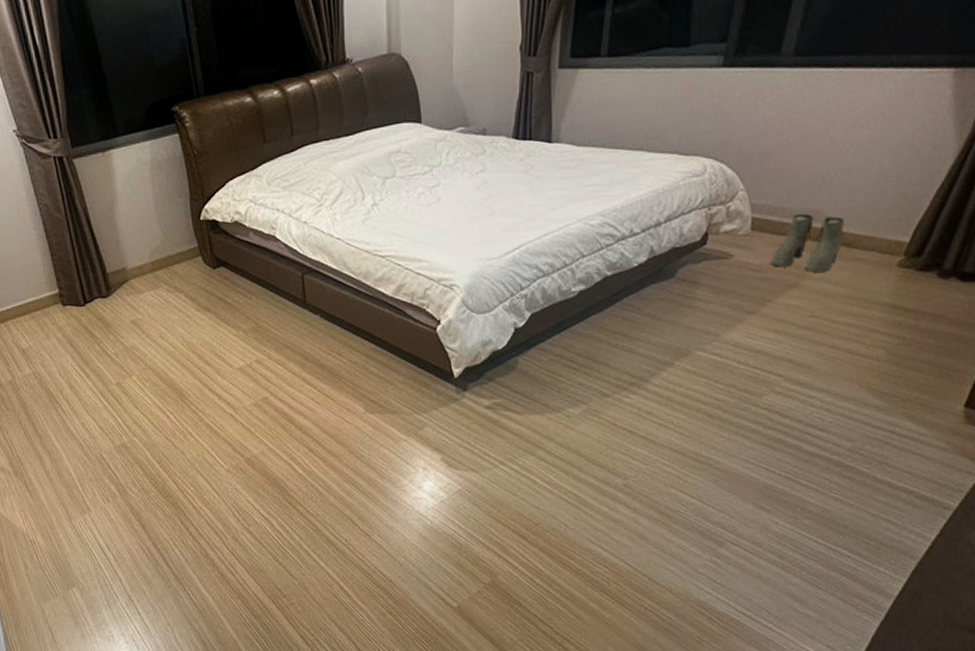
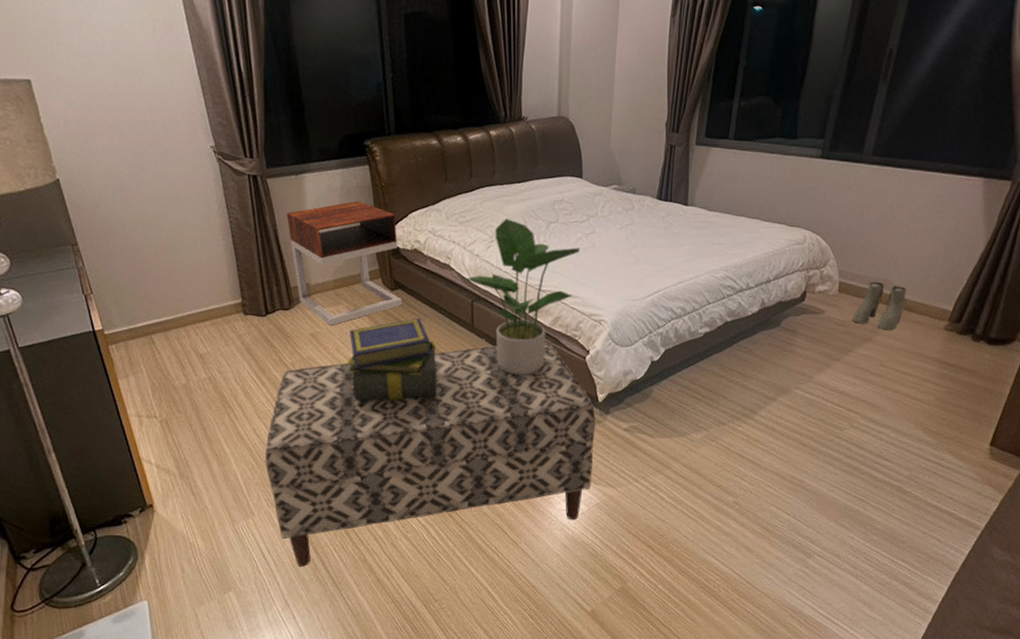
nightstand: none [96,174,226,311] -> present [286,201,402,326]
bench: none [96,312,452,562] -> present [265,341,596,567]
stack of books: none [171,296,272,390] -> present [346,317,438,402]
potted plant: none [294,178,423,353] -> present [466,219,580,375]

